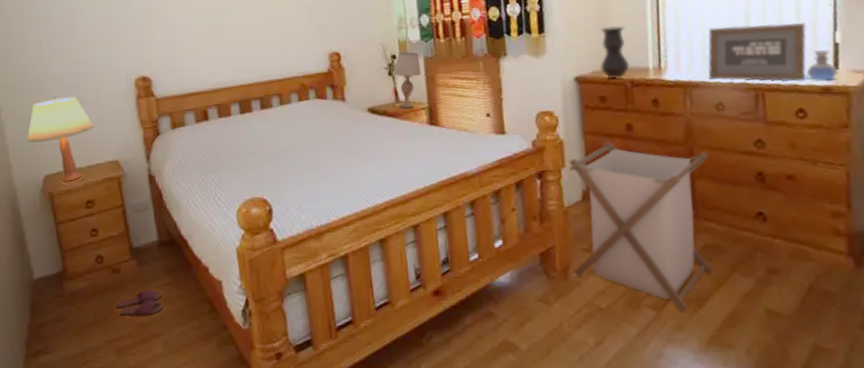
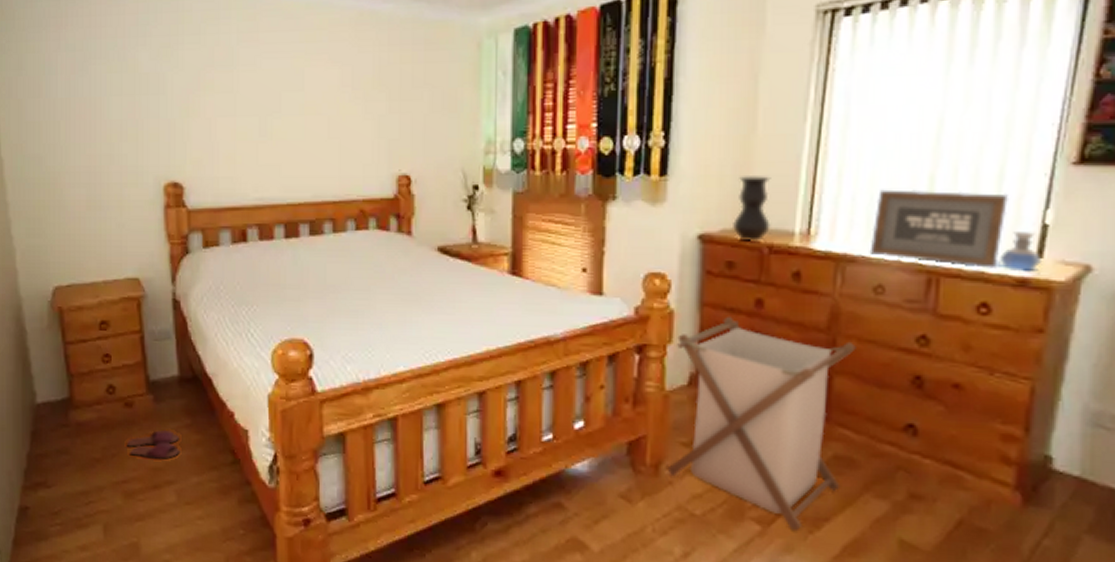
table lamp: present [27,96,95,183] -> none [36,195,114,297]
table lamp: present [393,51,421,109] -> none [474,182,507,252]

